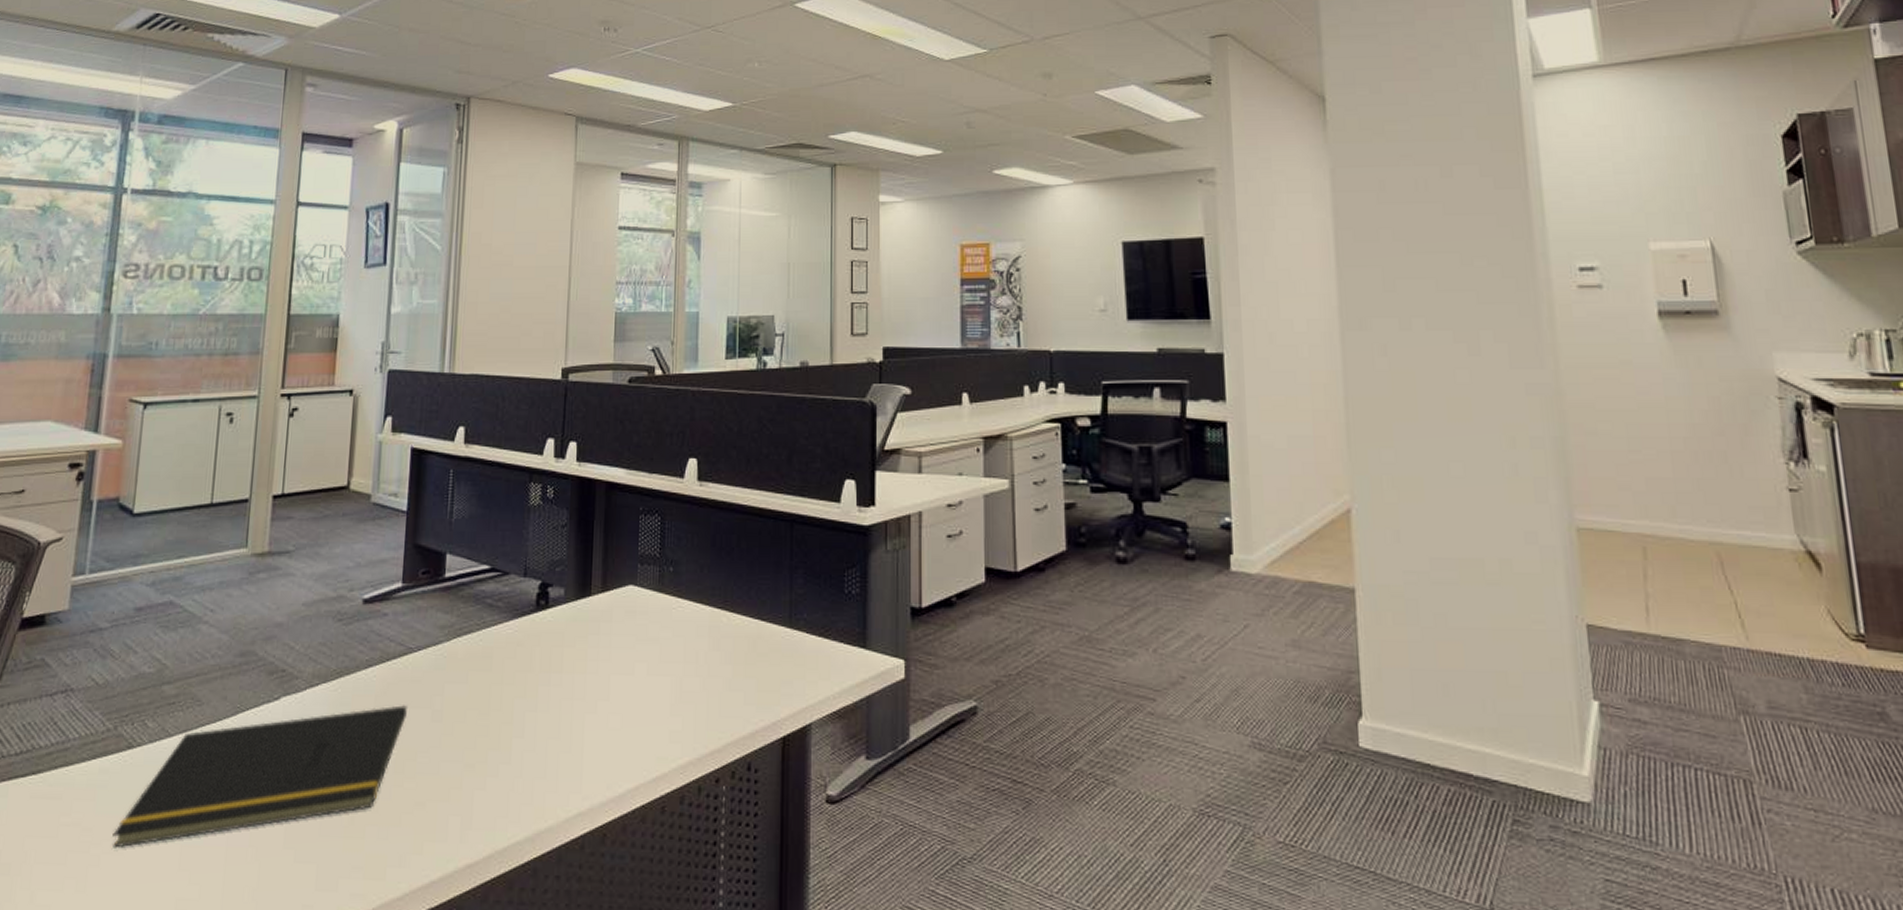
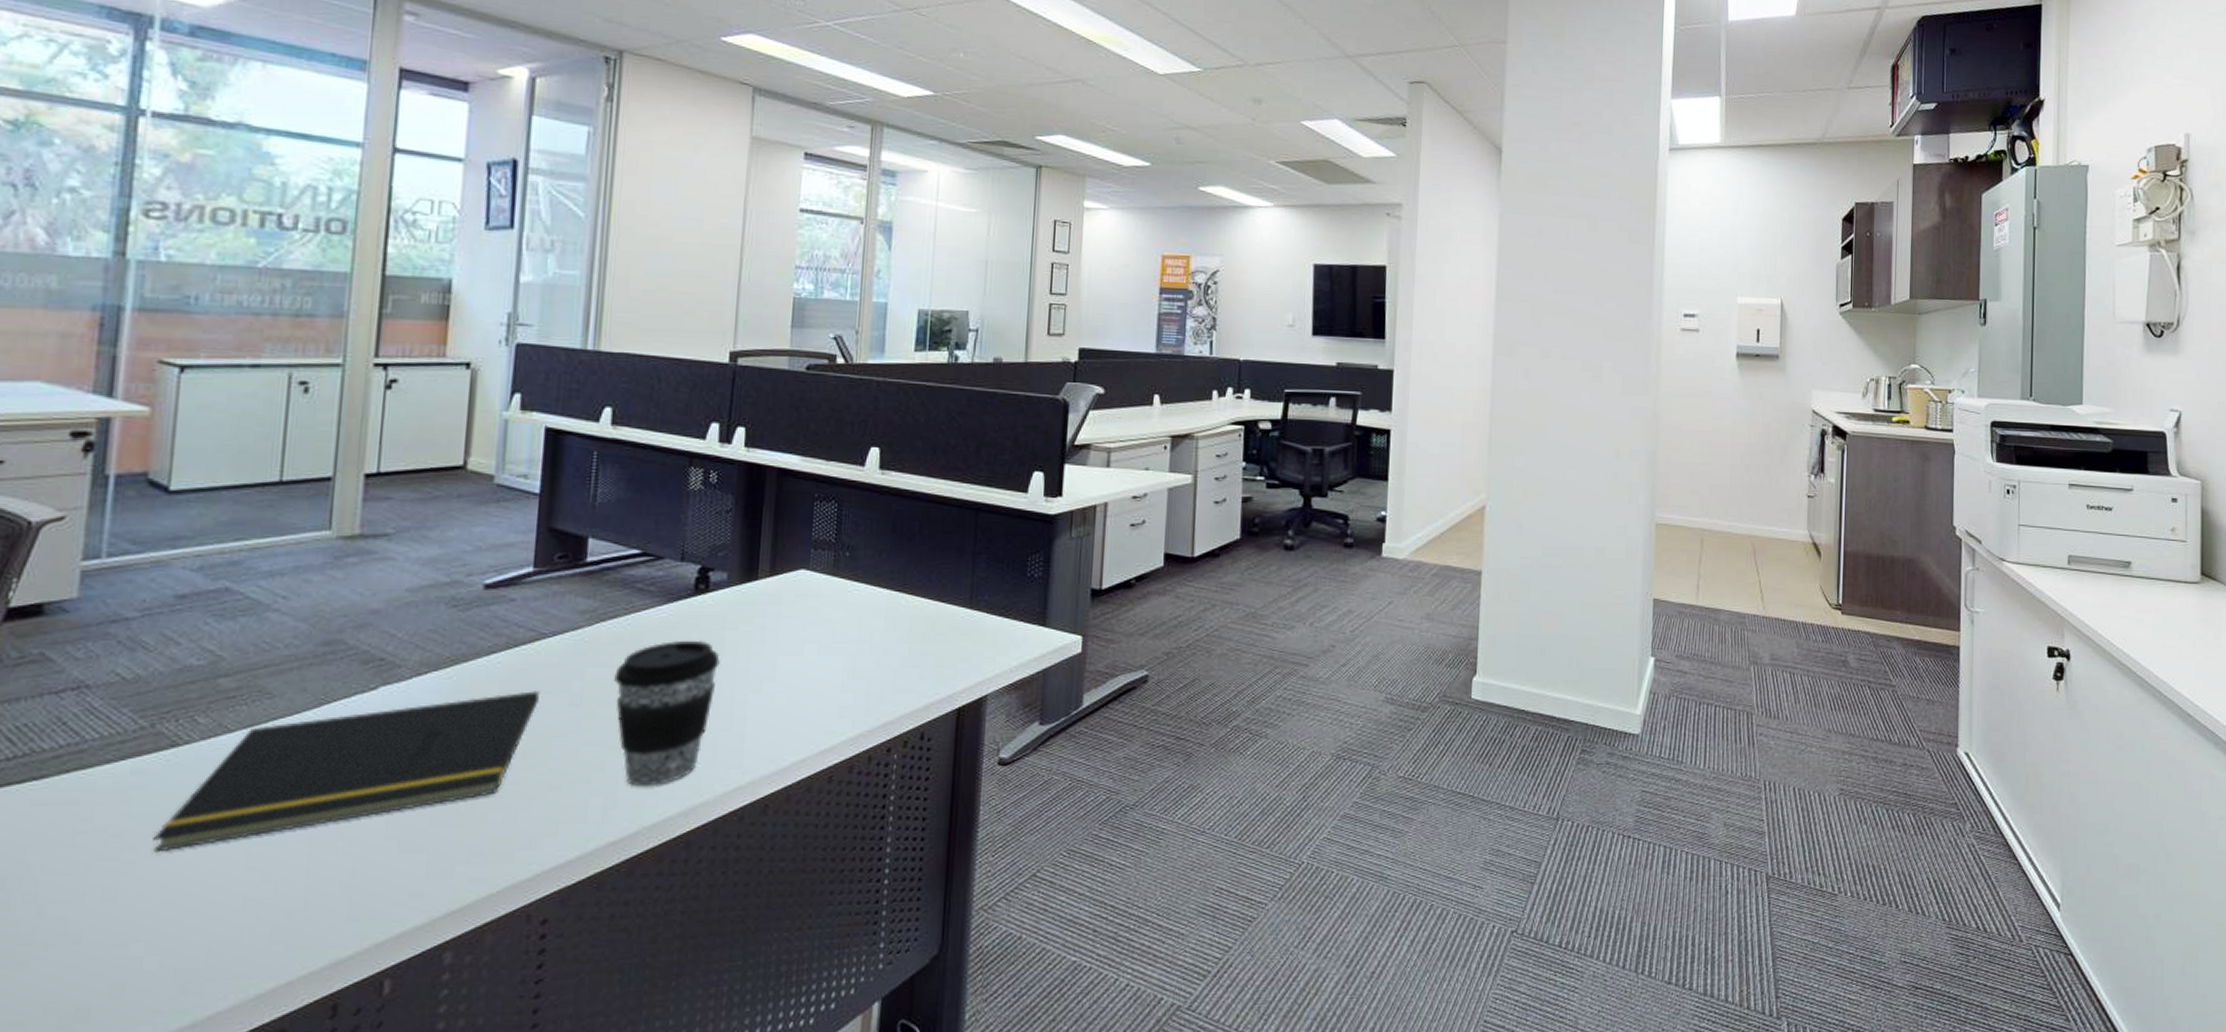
coffee cup: none [469,656,560,808] -> present [614,640,720,787]

